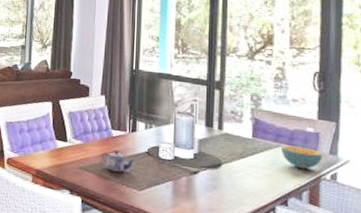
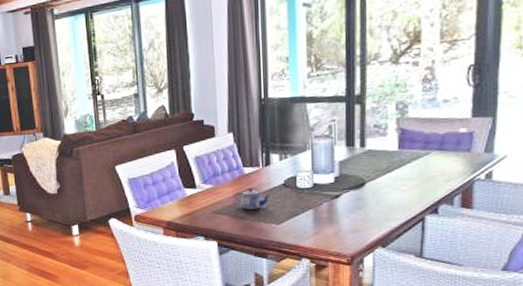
cereal bowl: present [282,145,323,170] -> none [431,149,478,174]

